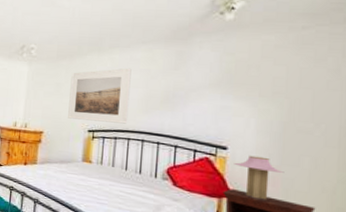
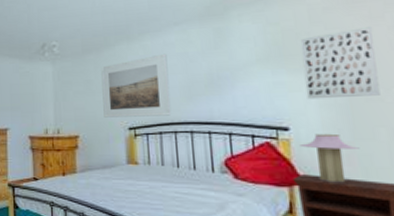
wall art: none [247,67,315,129] -> present [300,27,380,100]

